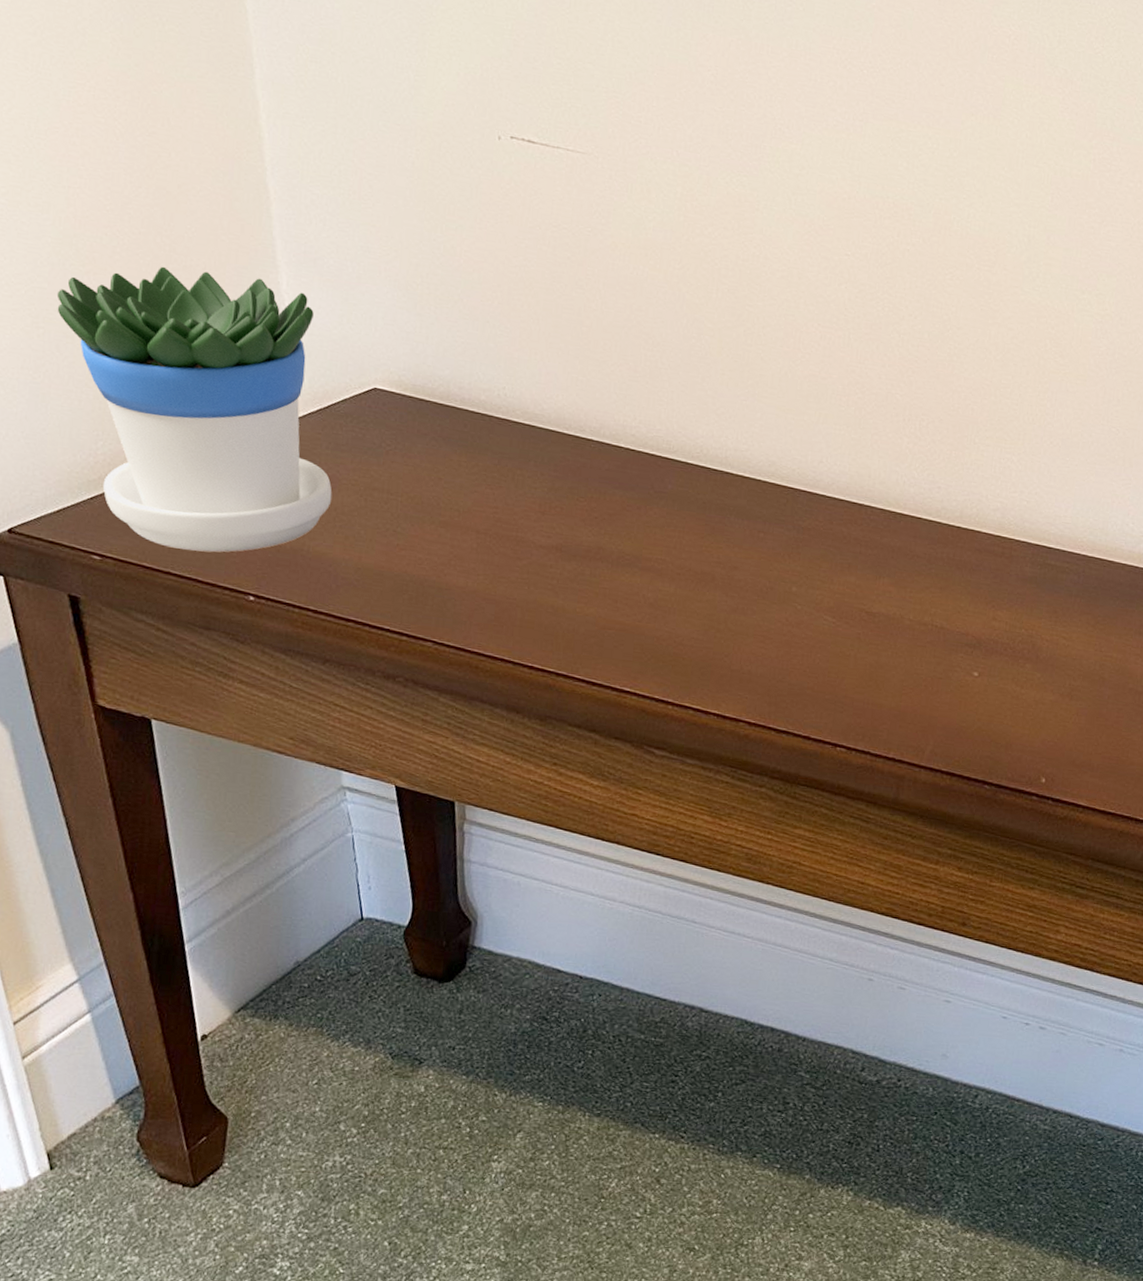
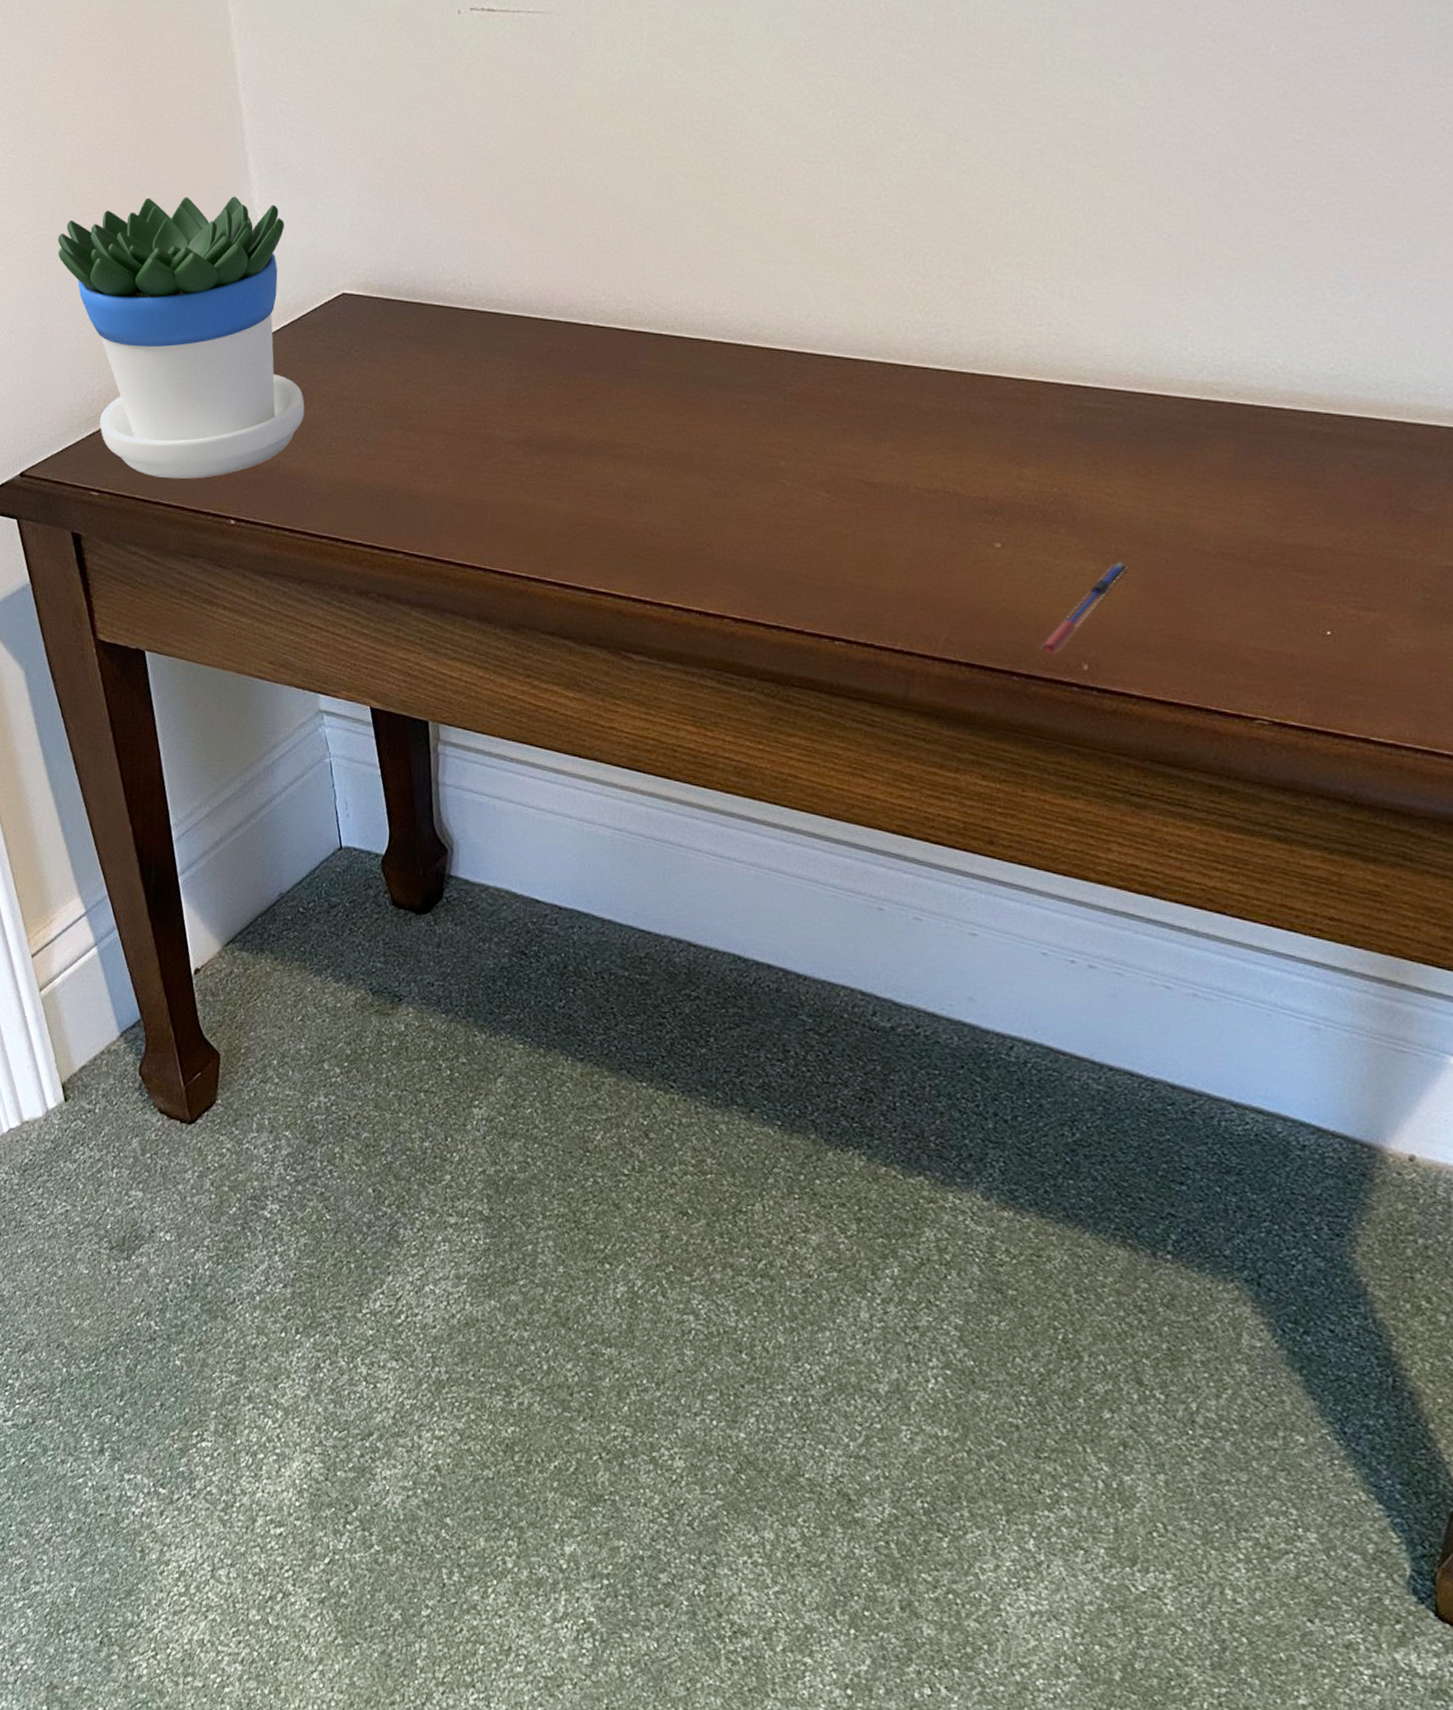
pen: none [1007,694,1079,768] -> present [1039,561,1128,654]

